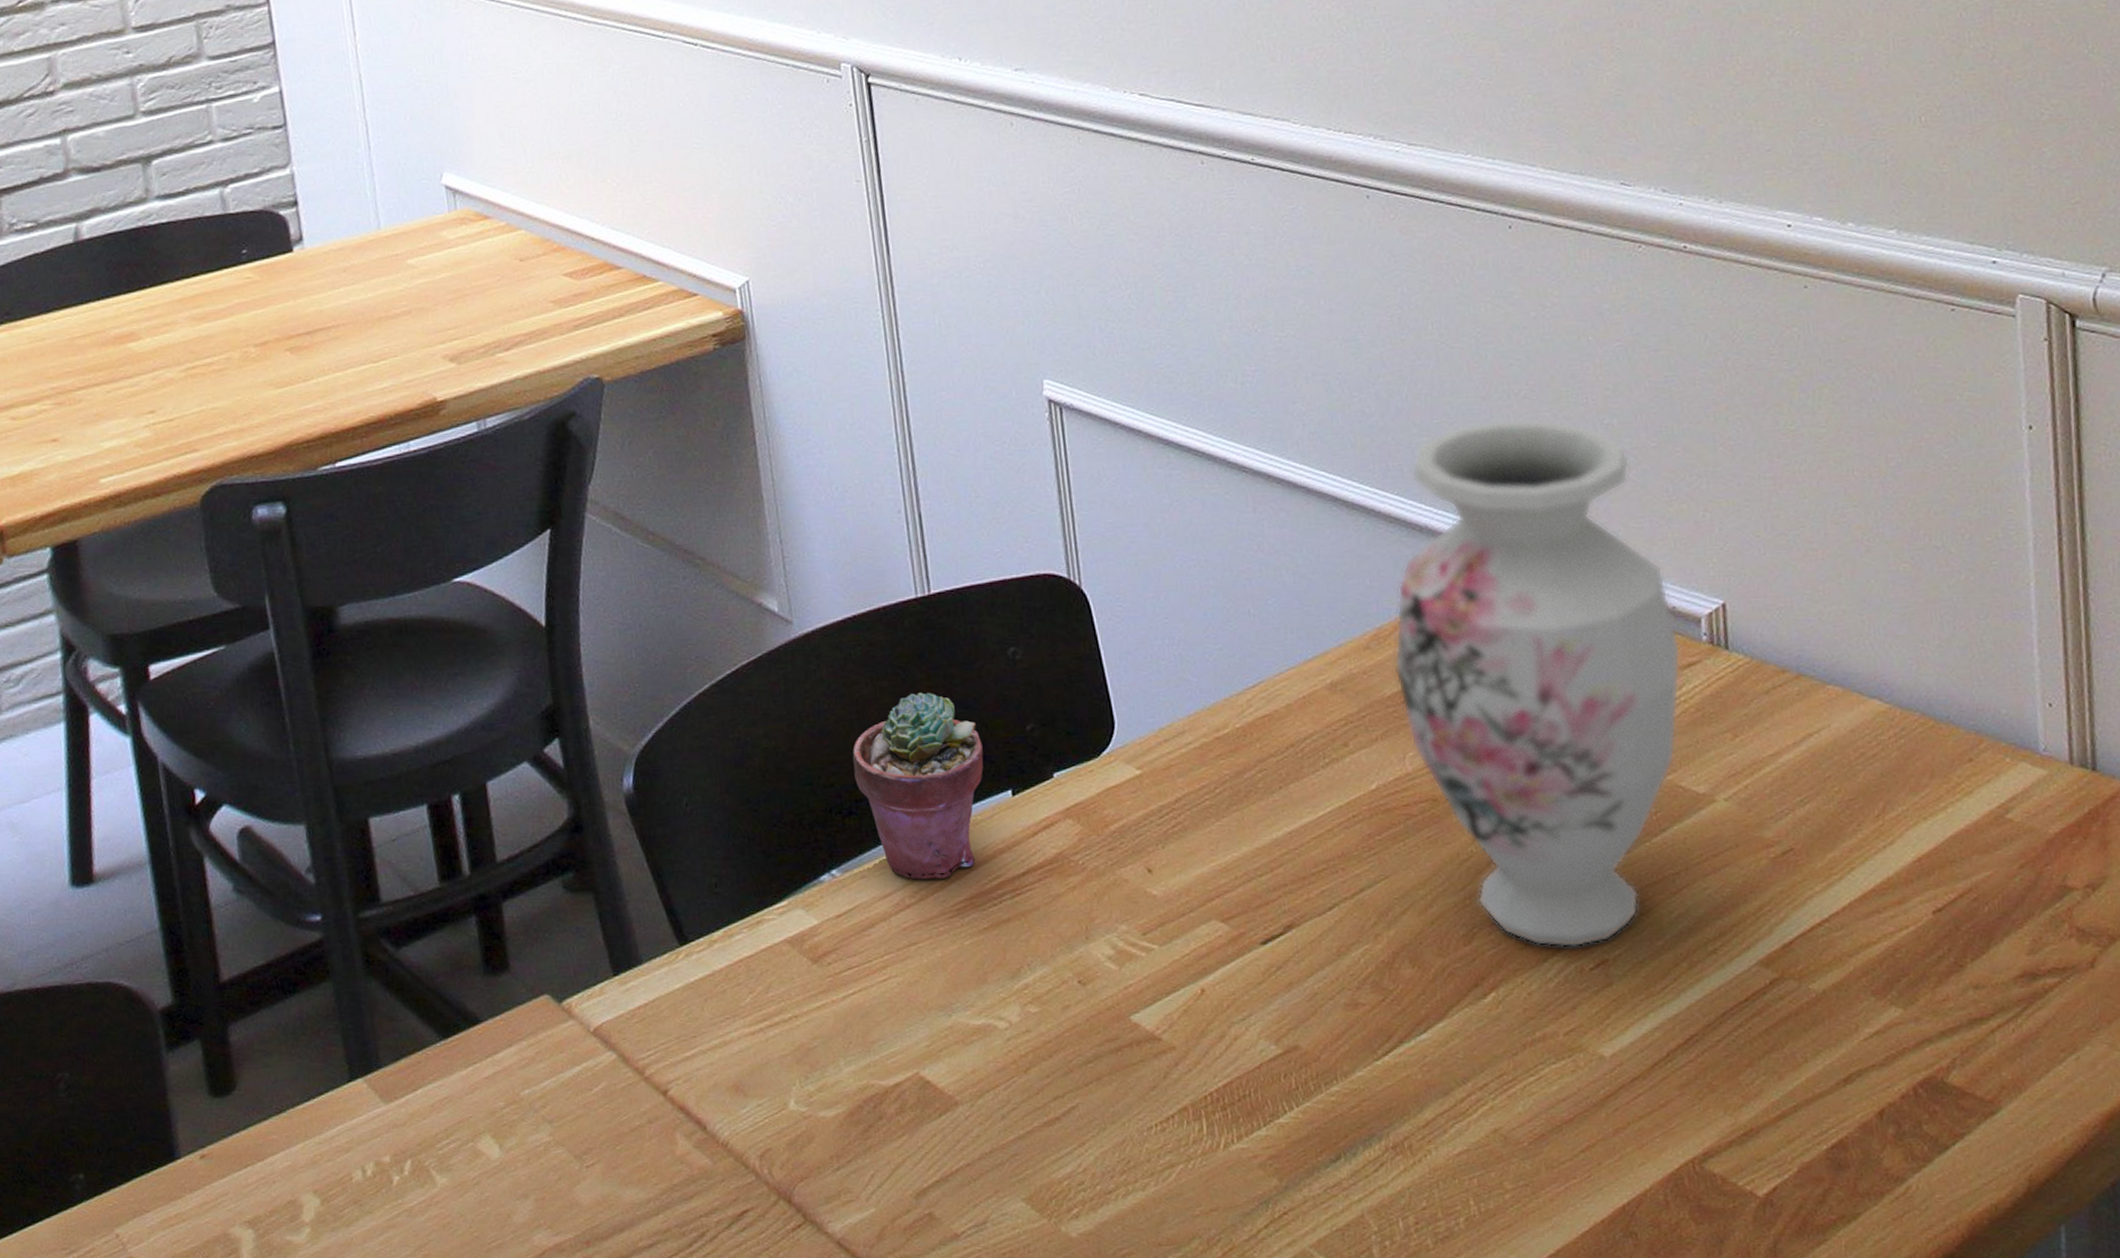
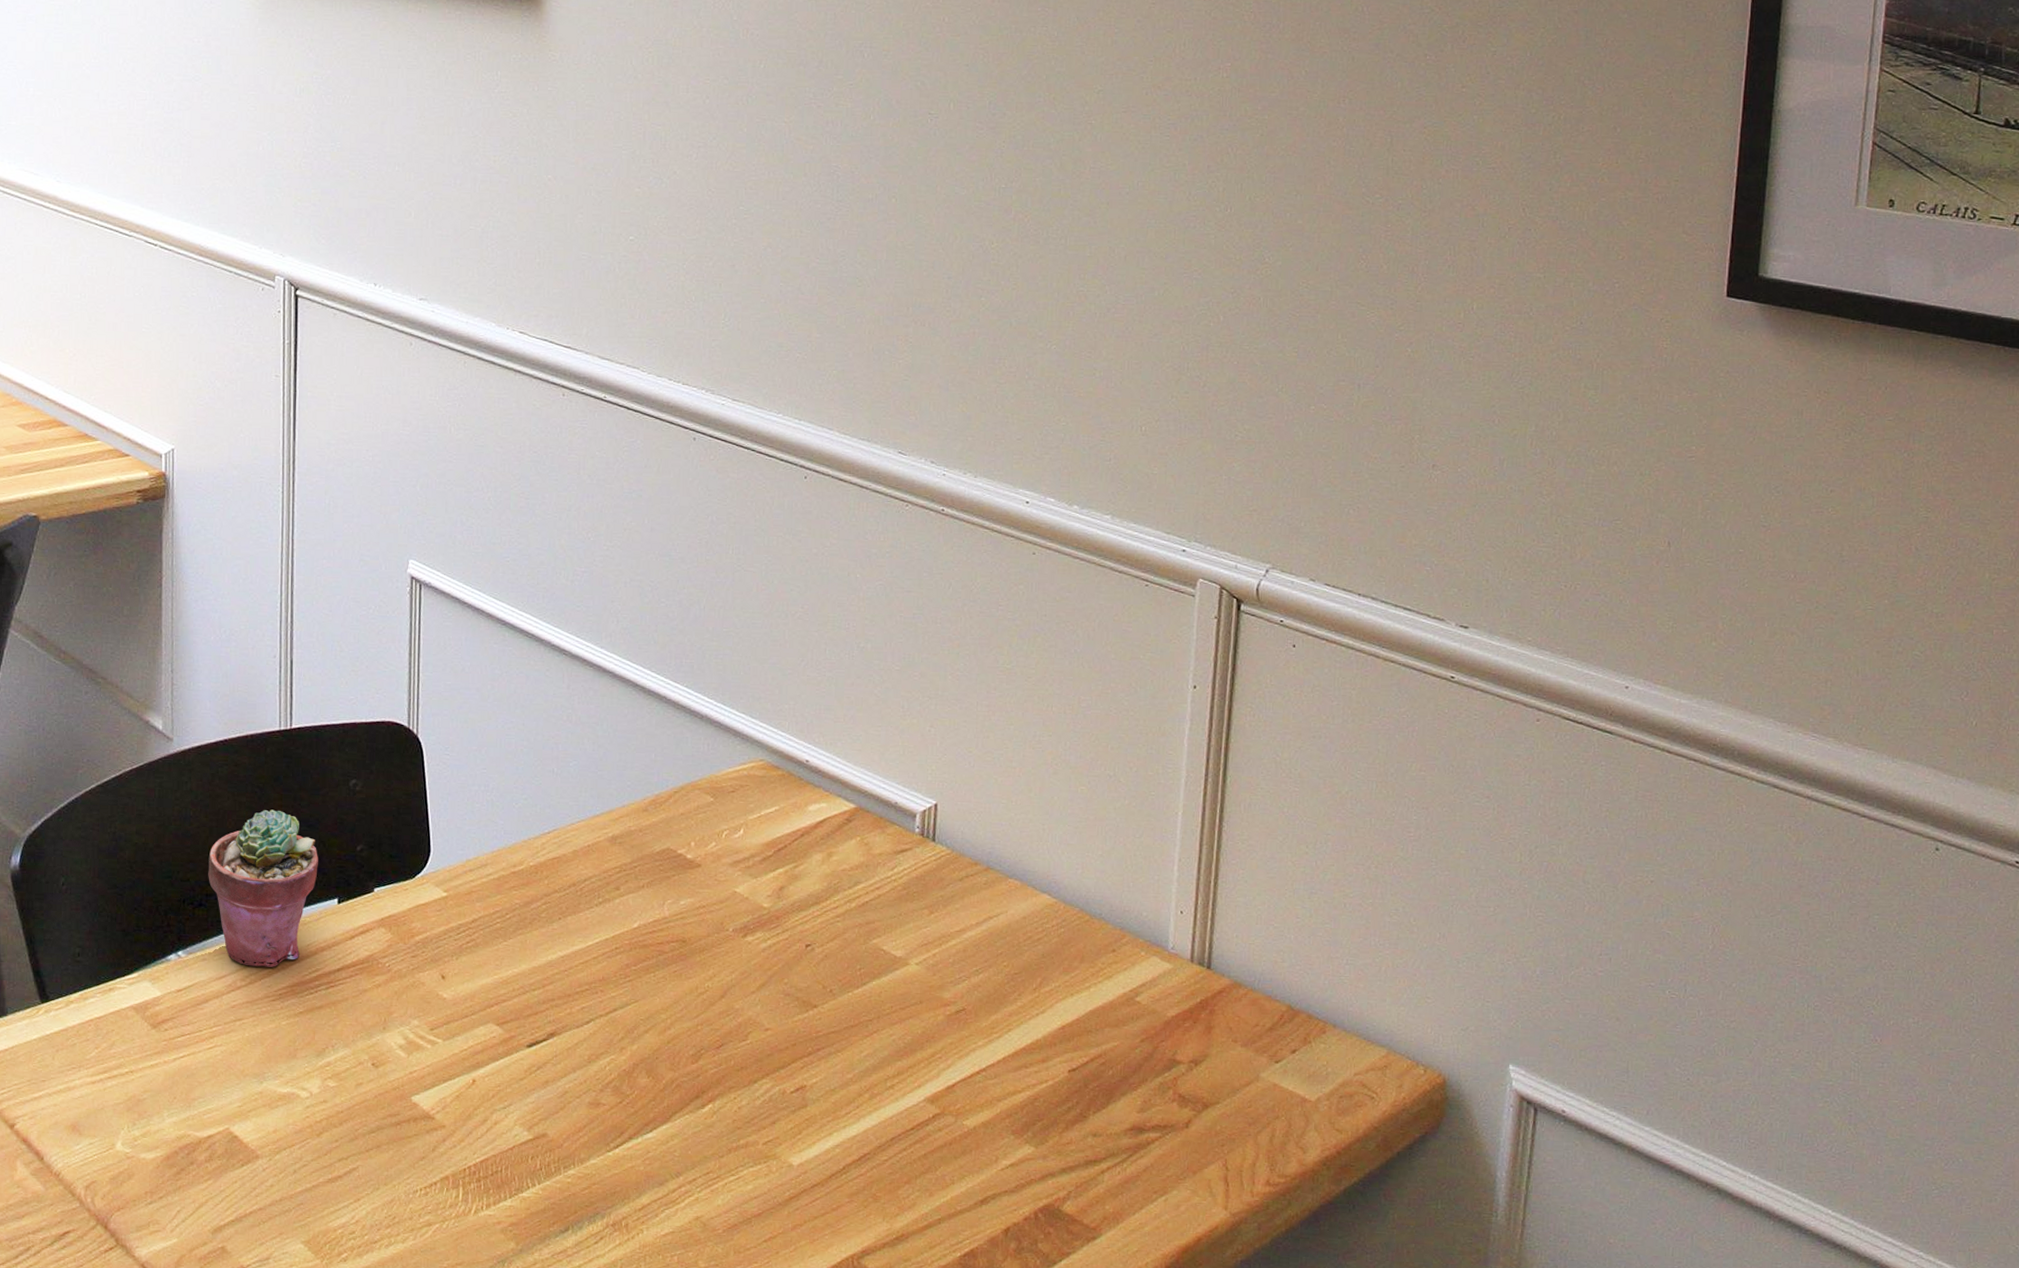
vase: present [1393,419,1682,948] -> none [665,634,898,1074]

